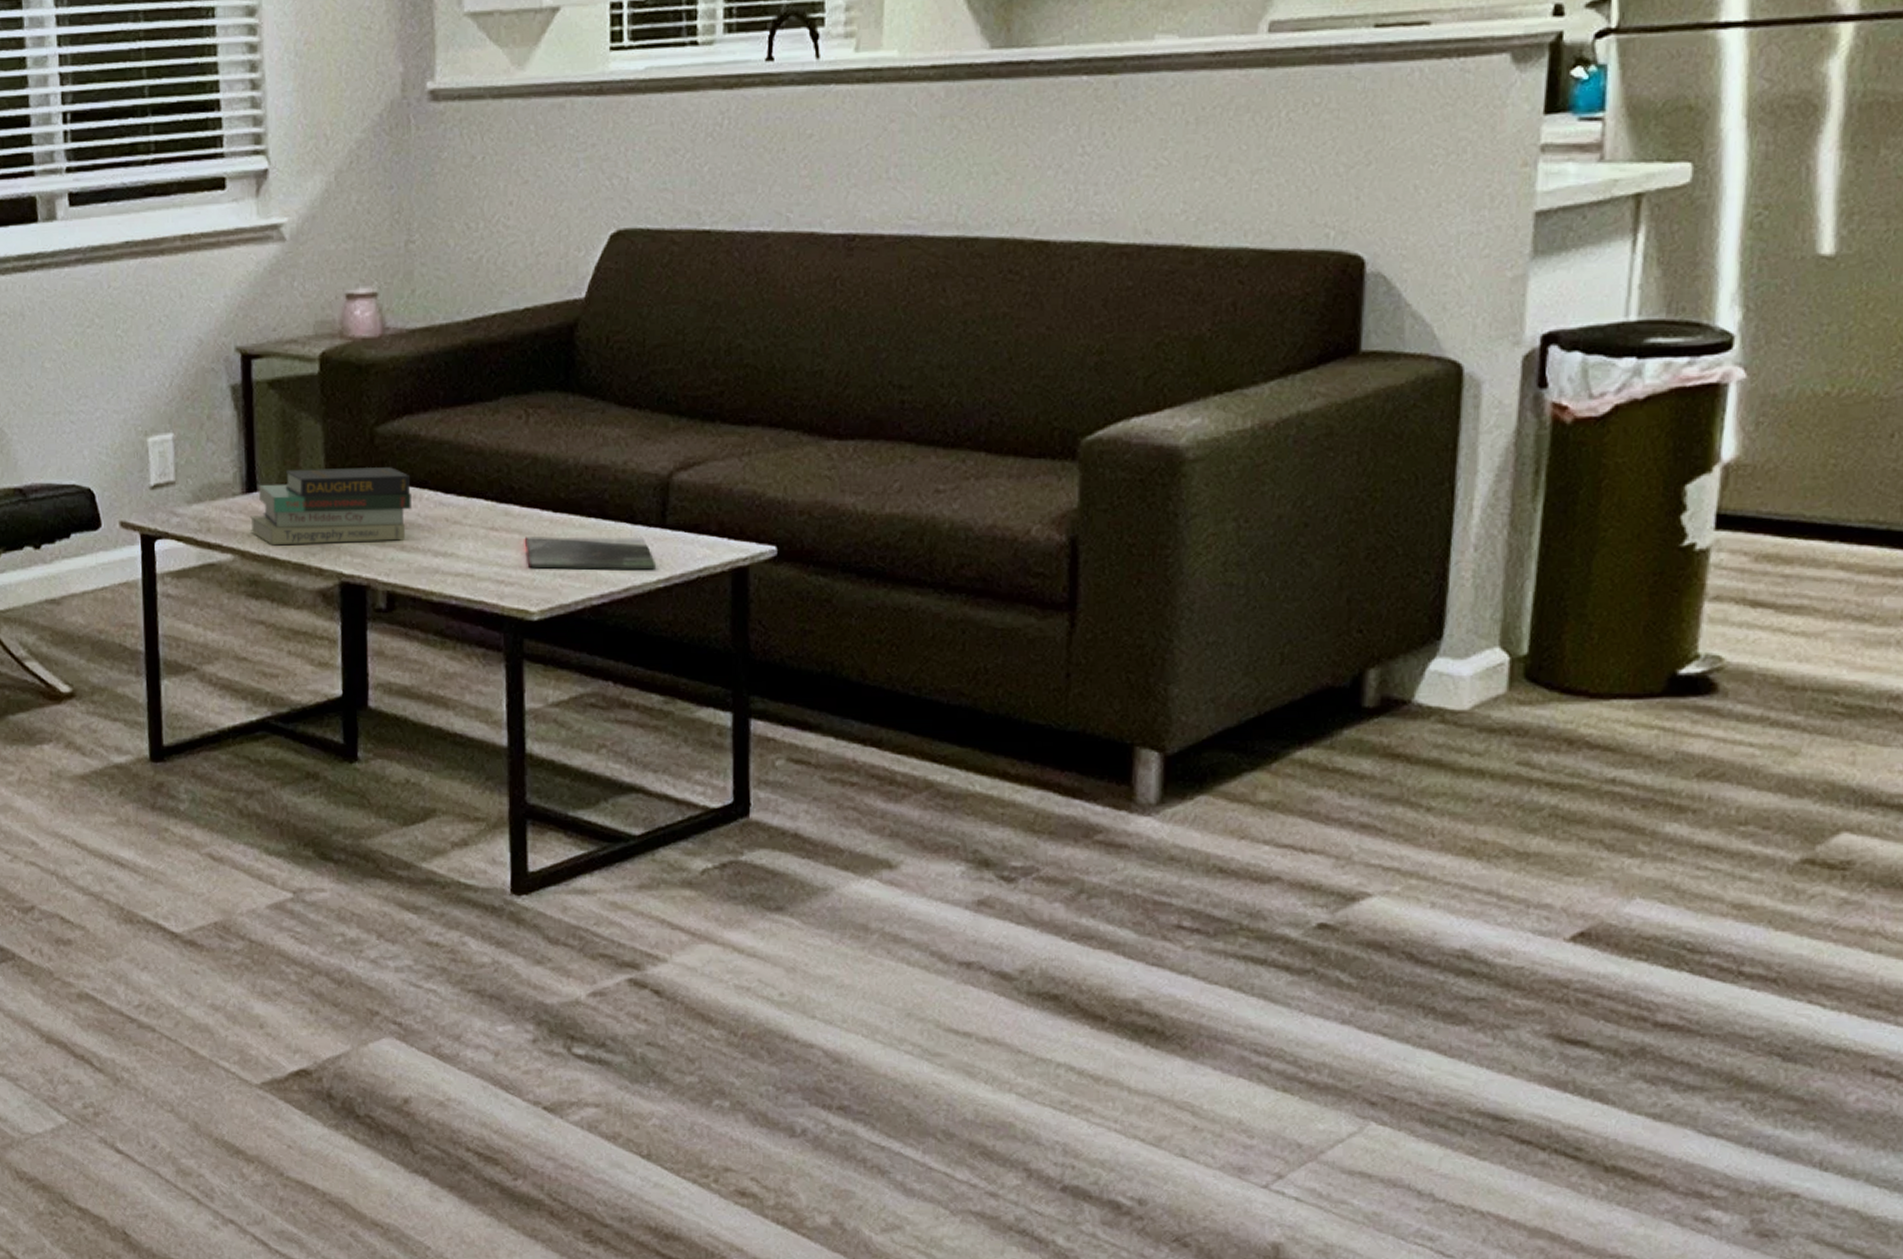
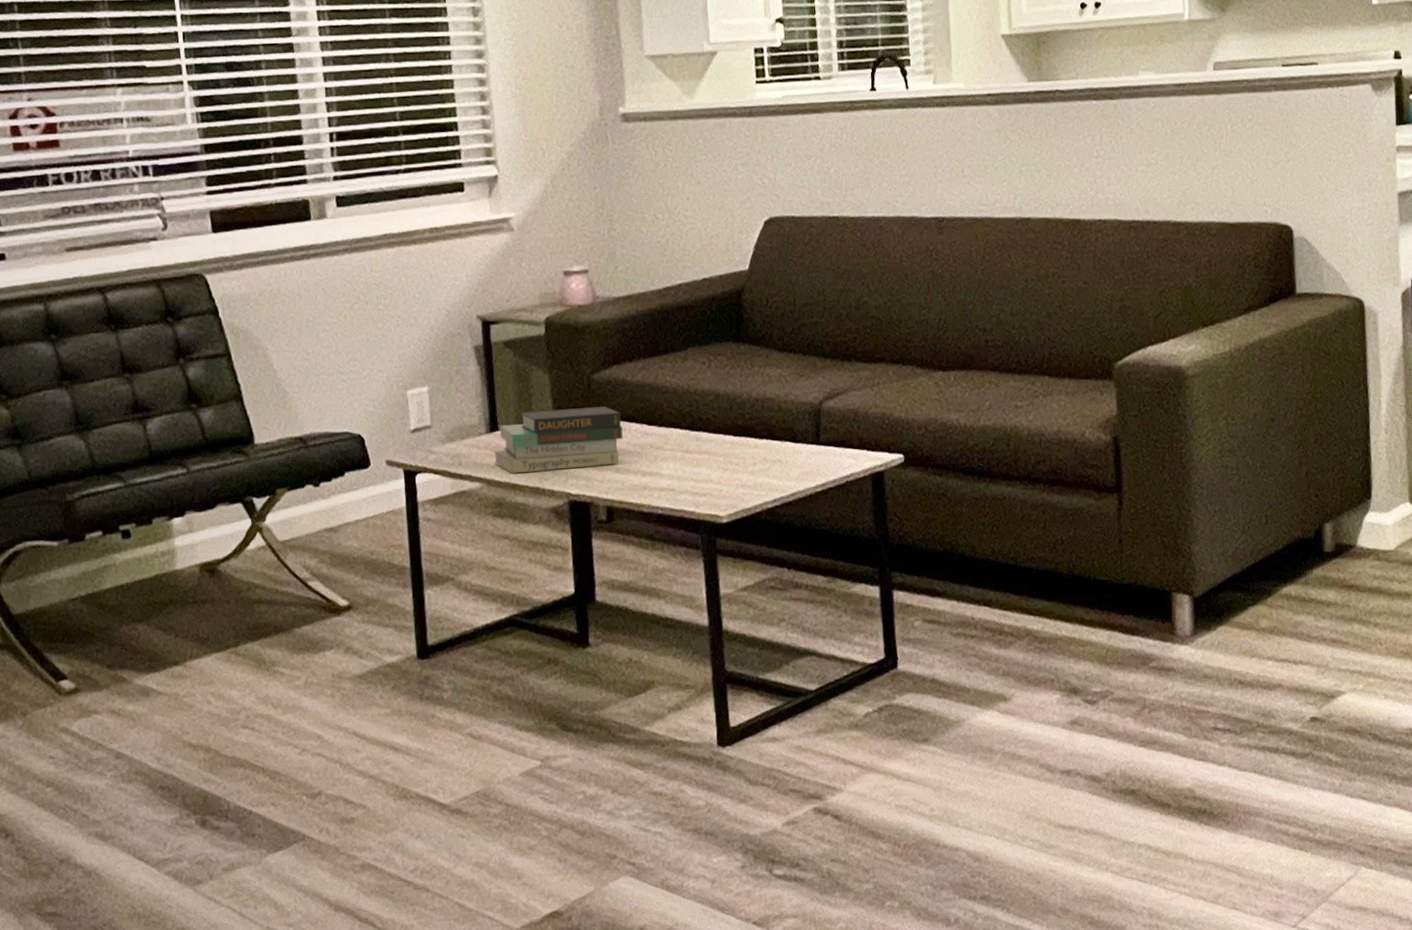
magazine: present [525,536,657,570] -> none [713,453,815,481]

